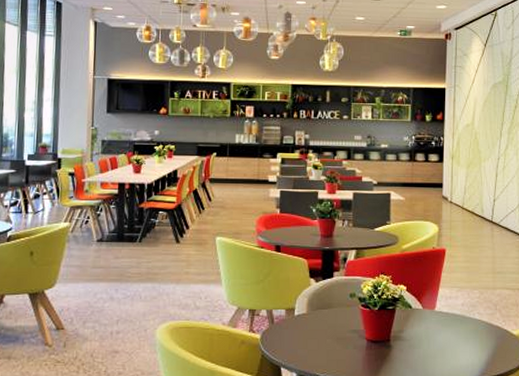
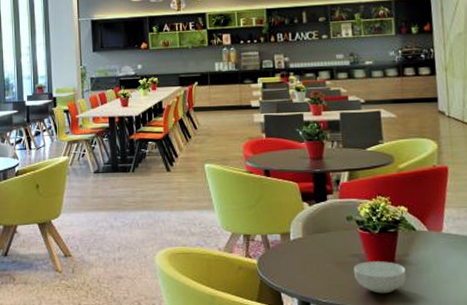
cereal bowl: none [352,337,400,368] -> present [354,261,407,294]

